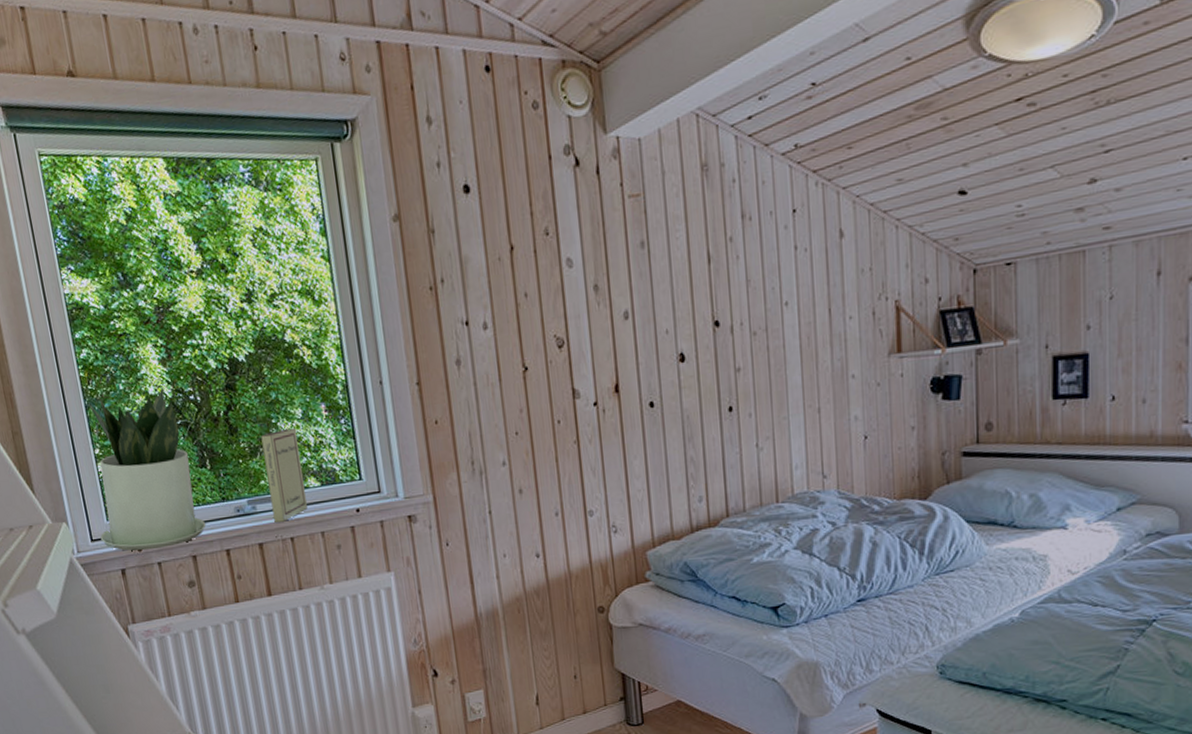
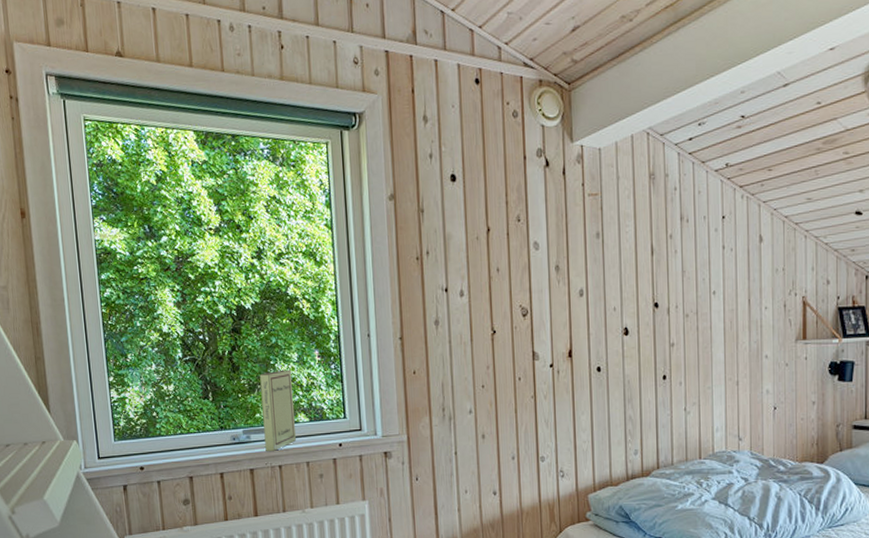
planter: present [88,388,206,551] -> none [106,328,204,470]

